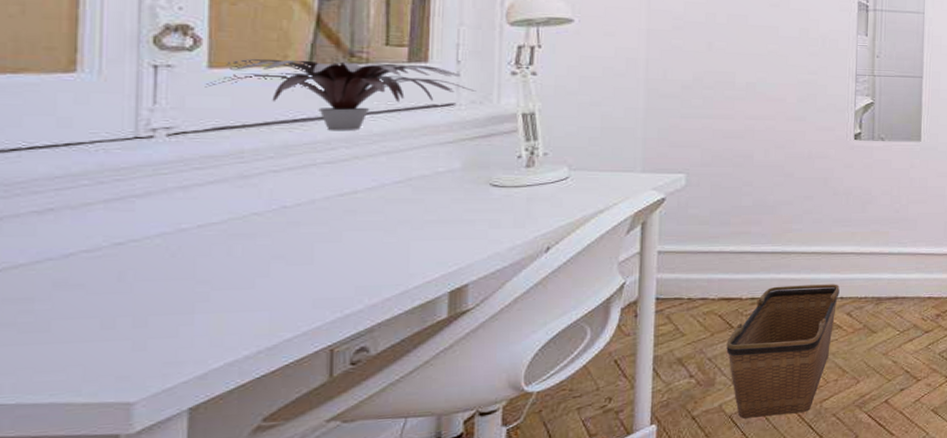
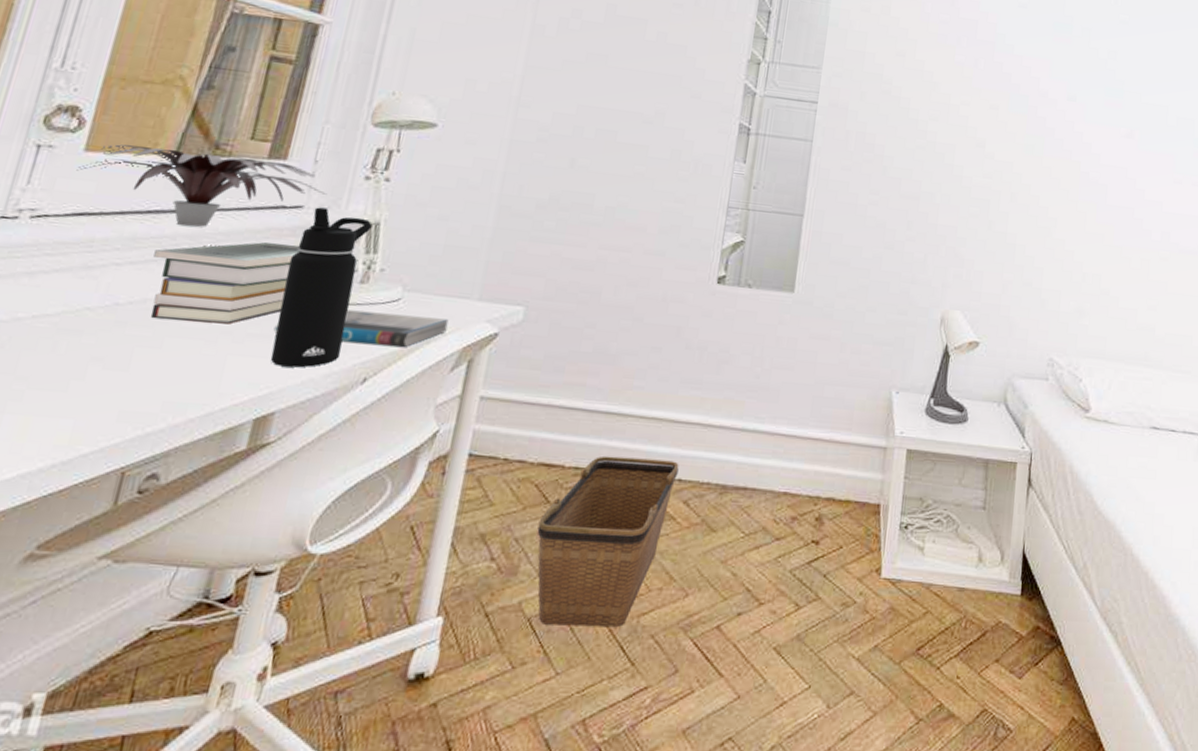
books: none [311,138,461,217] -> present [150,241,301,324]
book: none [450,191,617,218] -> present [273,310,449,347]
water bottle: none [452,103,527,245] -> present [270,207,372,368]

